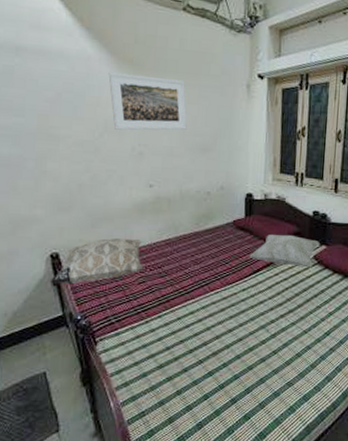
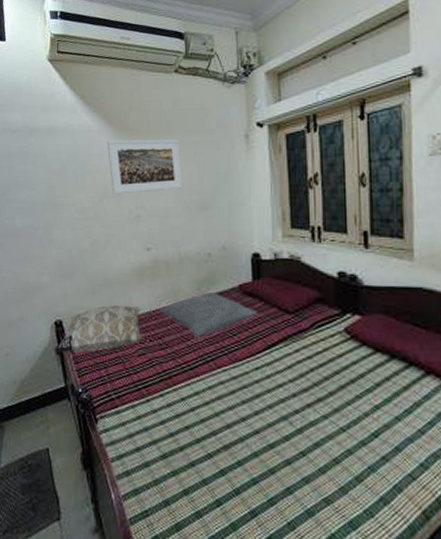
pillow: none [159,227,247,266] -> present [158,292,258,337]
decorative pillow: present [249,234,320,268] -> none [261,301,351,344]

